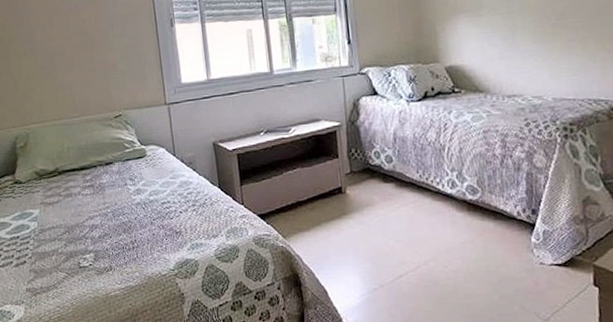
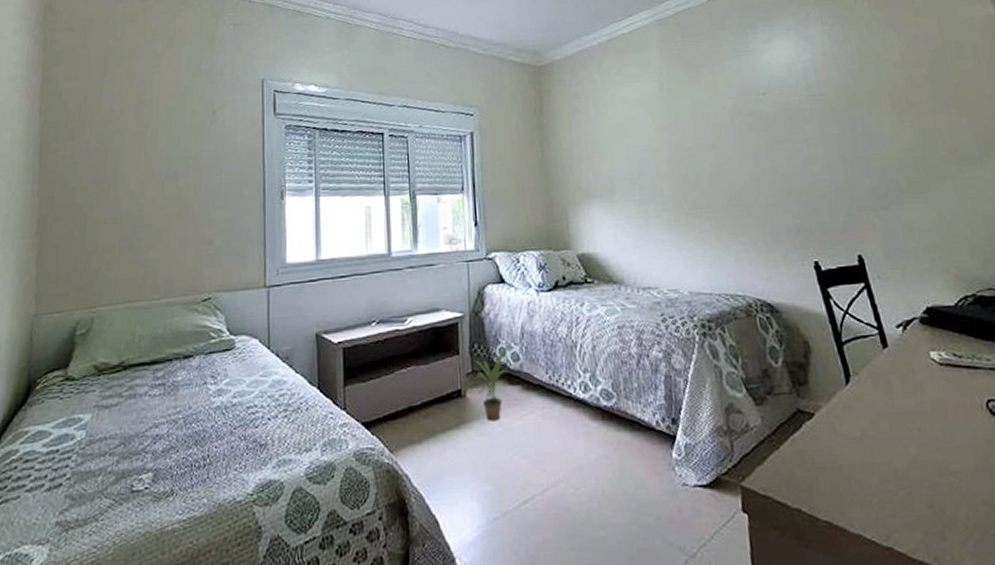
potted plant: none [351,151,387,213] -> present [473,347,513,421]

